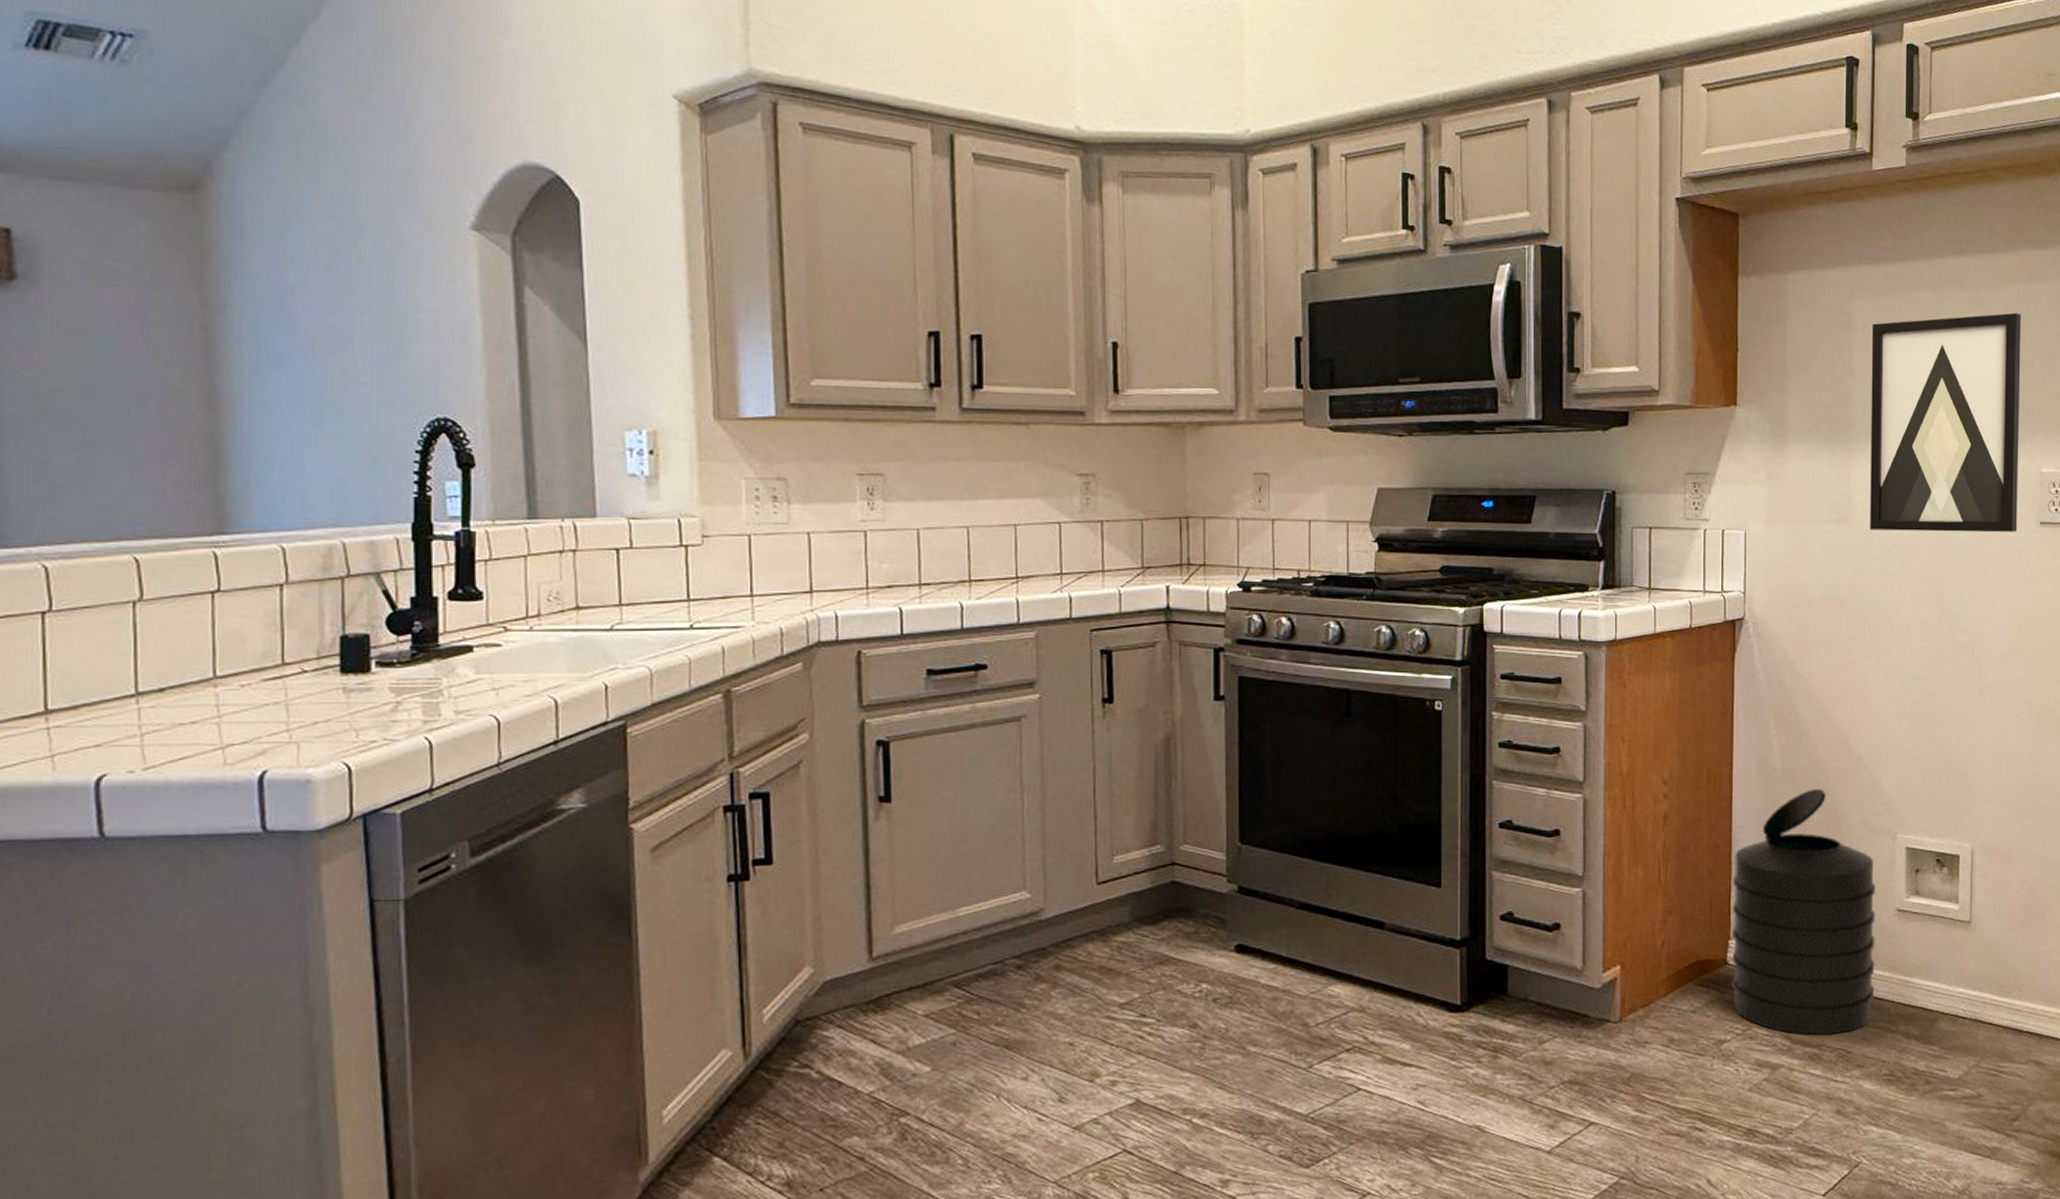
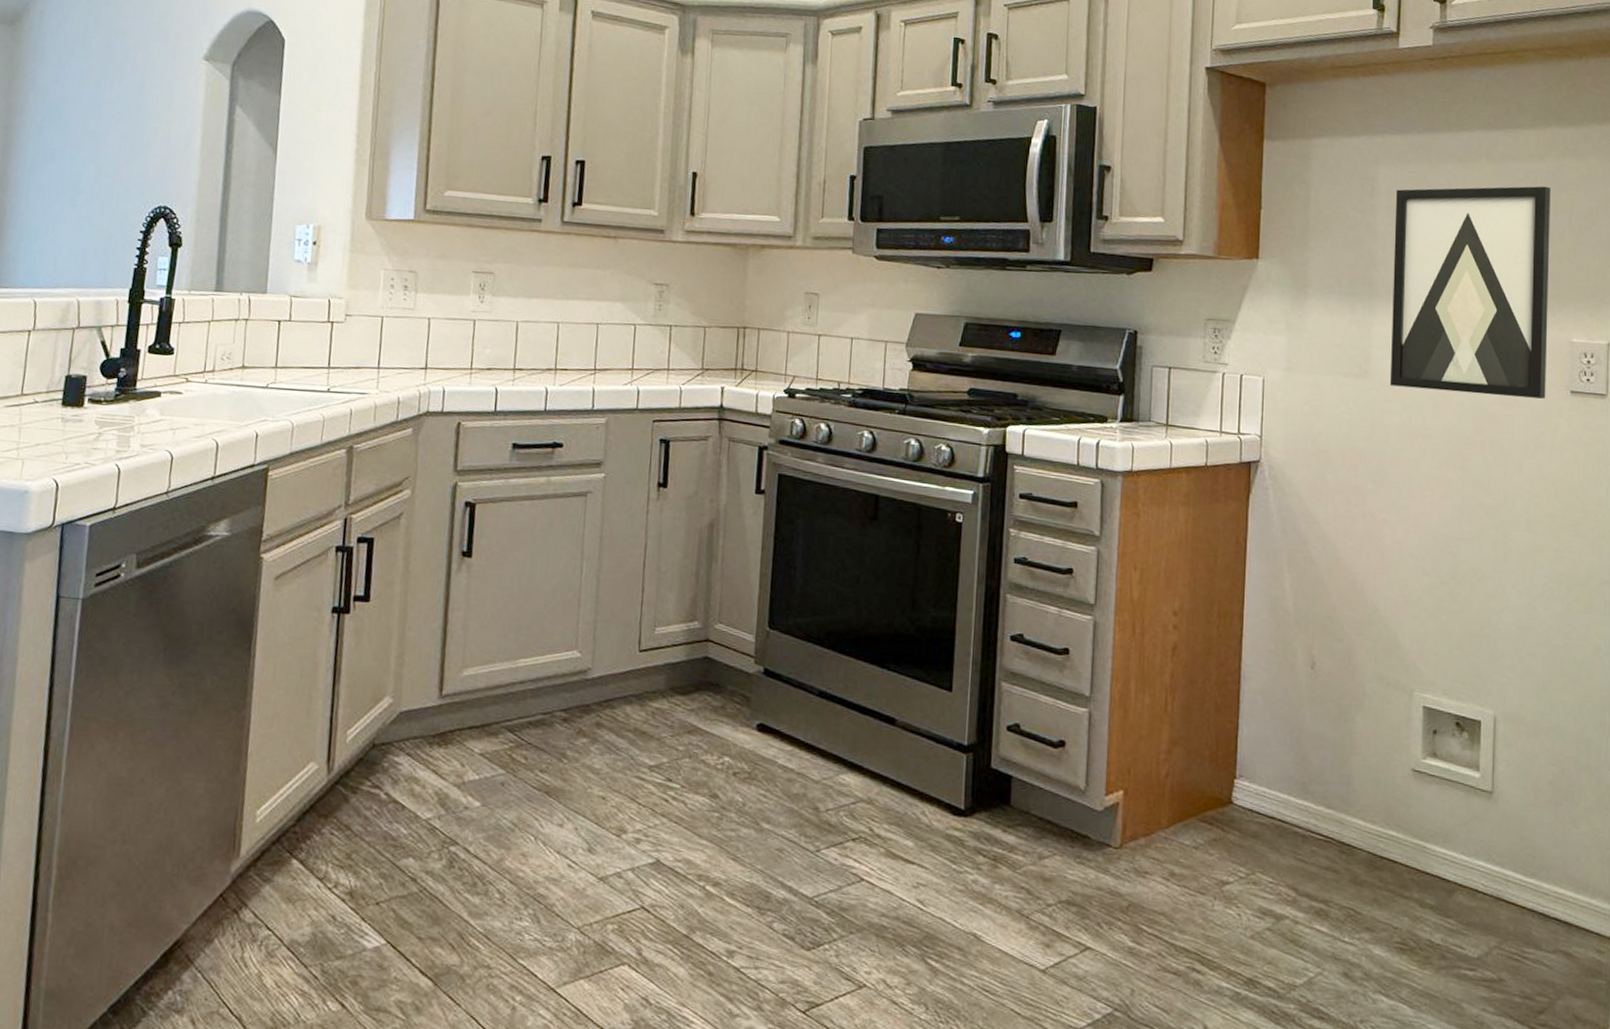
trash can: present [1731,788,1875,1036] -> none [1236,635,1390,892]

